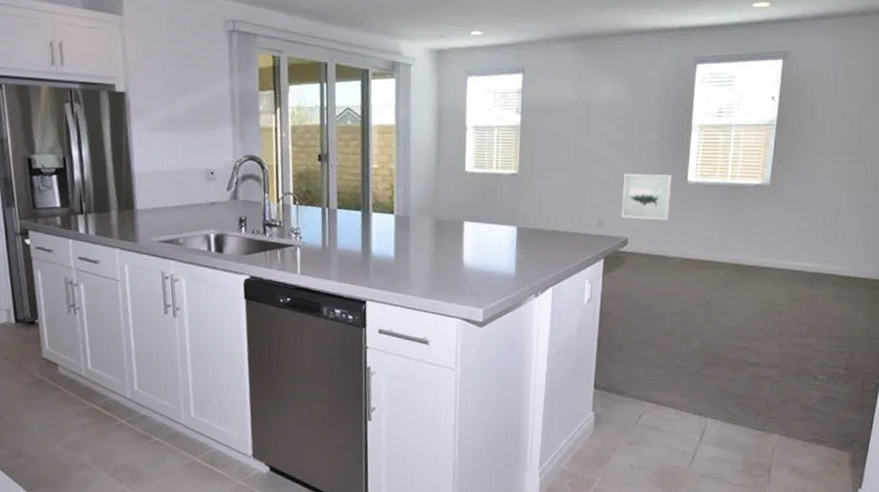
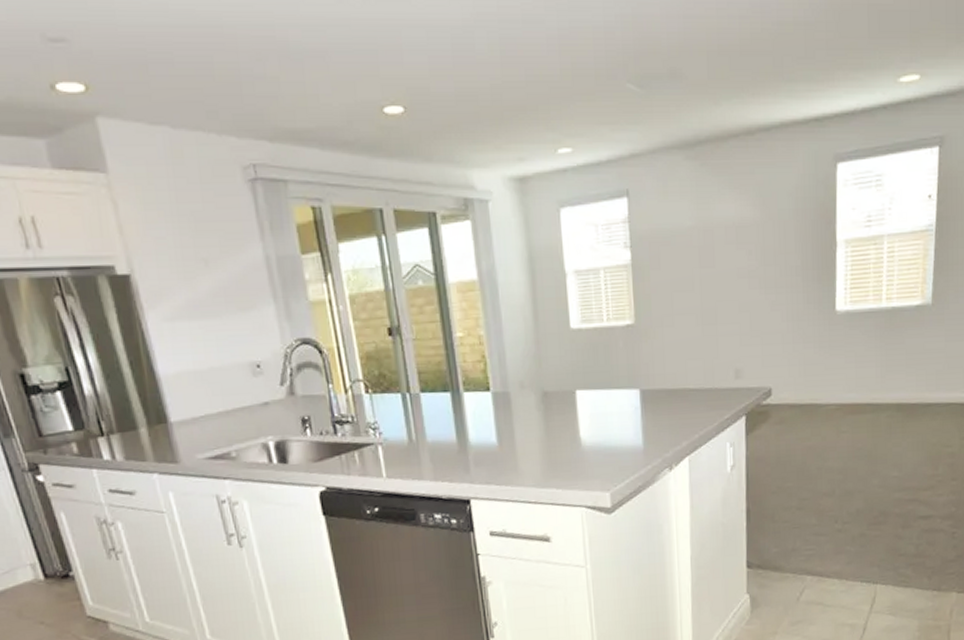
wall art: present [621,173,672,221] -> none [760,305,819,365]

